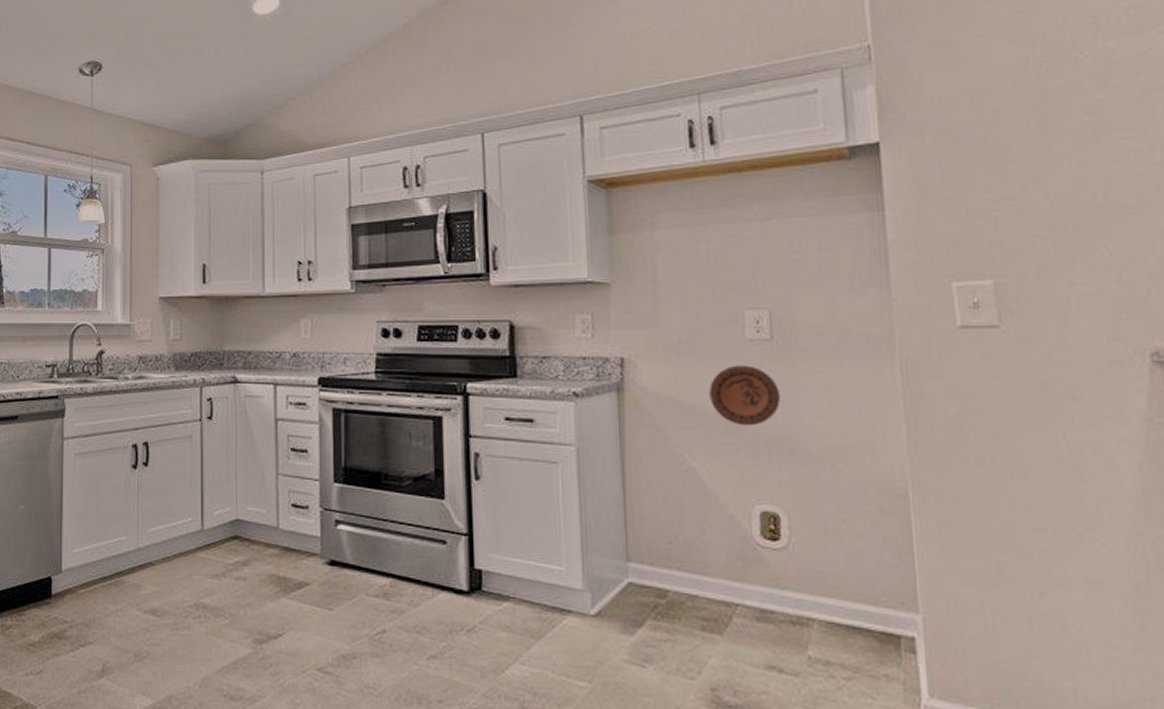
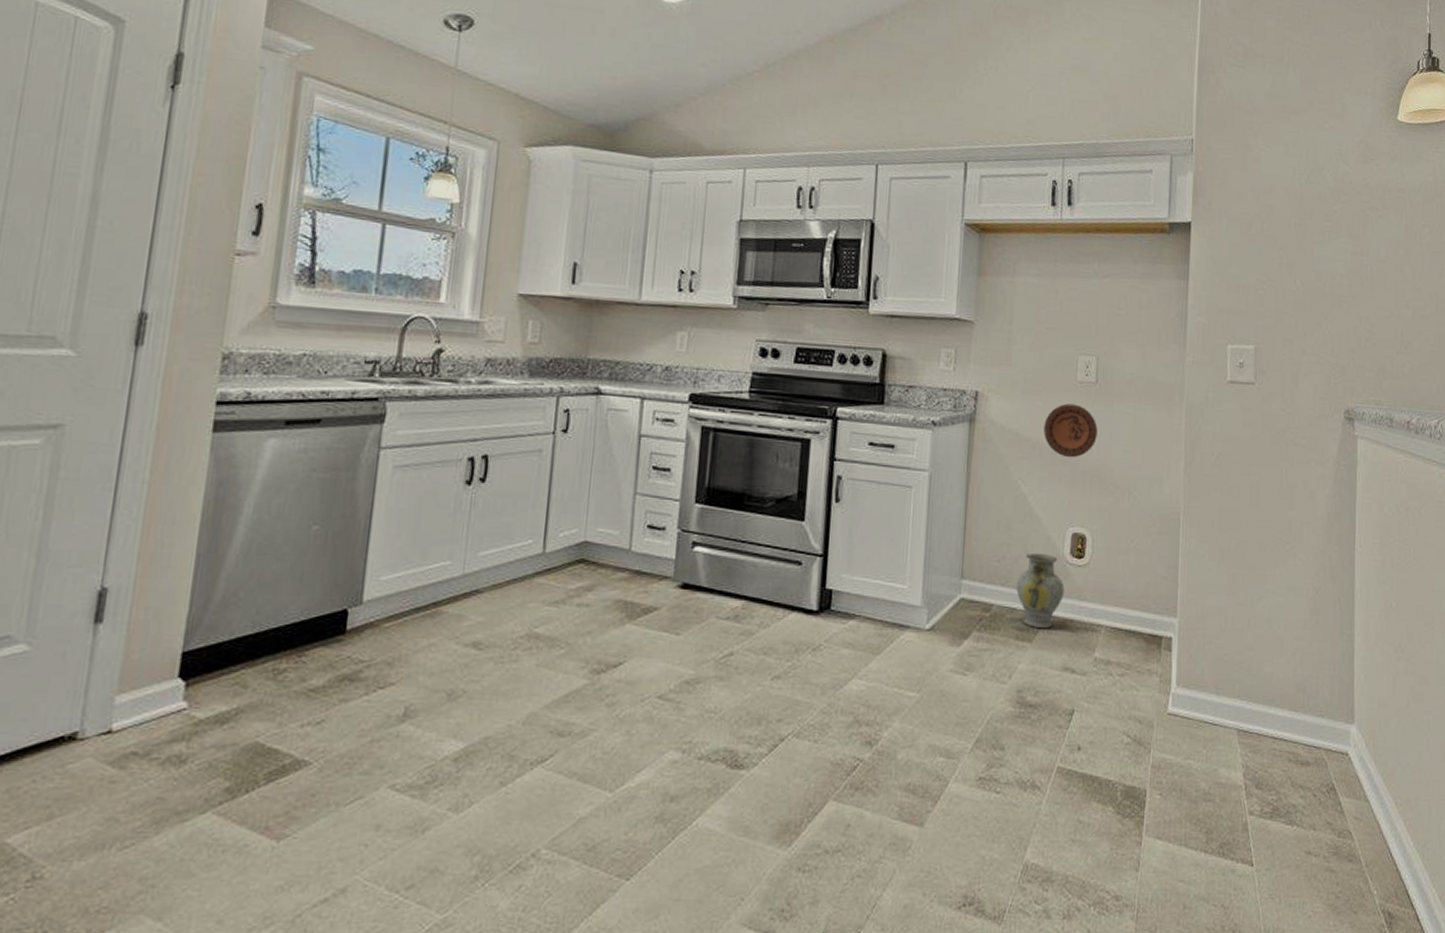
ceramic jug: none [695,534,759,621] -> present [1016,553,1065,629]

